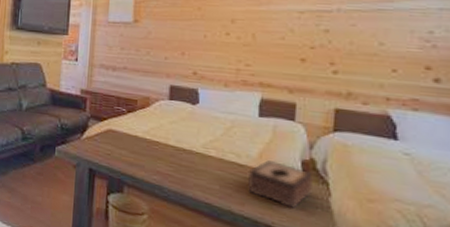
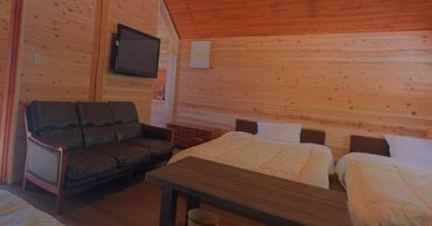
tissue box: present [246,160,315,209] -> none [291,176,337,212]

